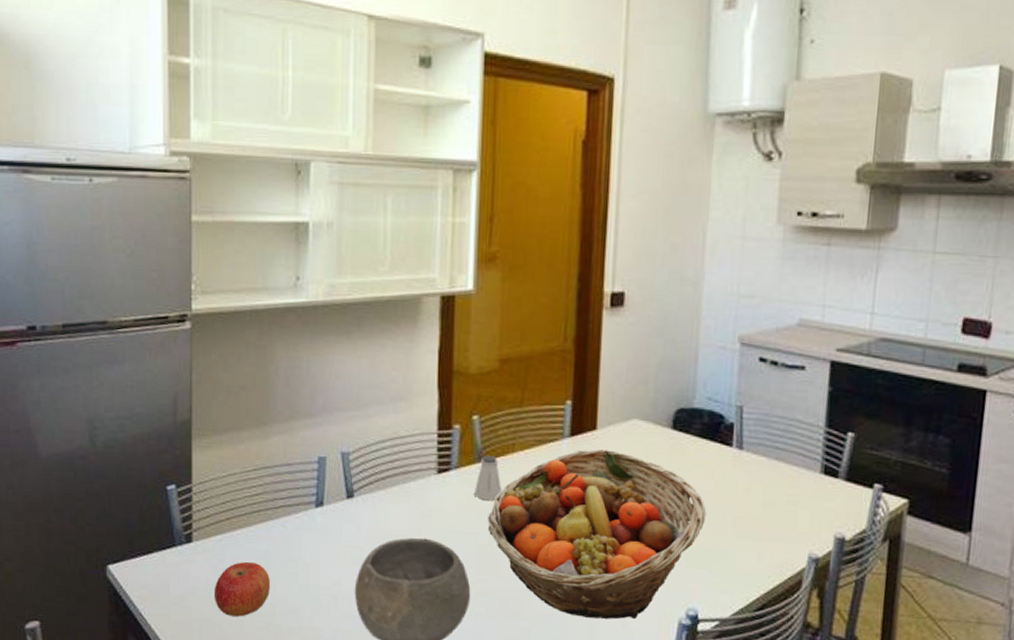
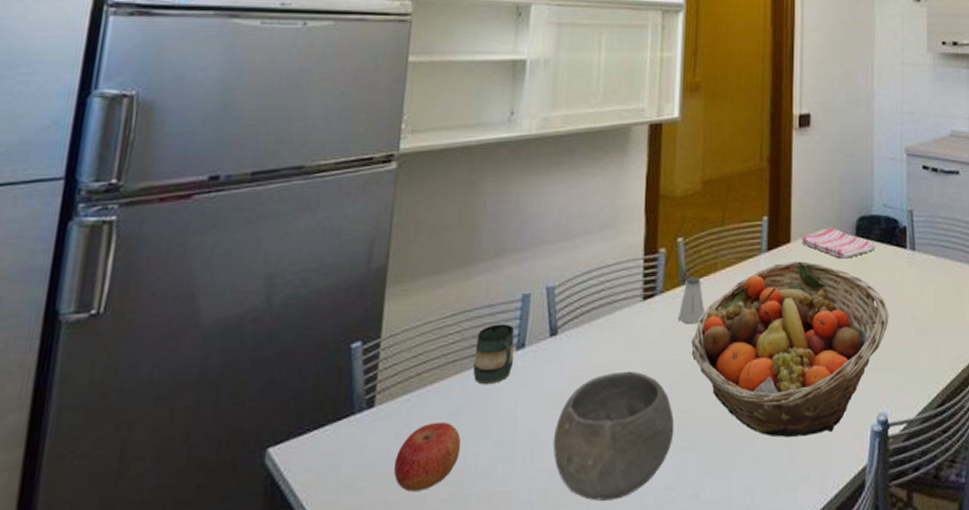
mug: none [277,482,314,535] -> present [473,324,515,385]
dish towel: none [609,416,695,452] -> present [801,226,876,259]

